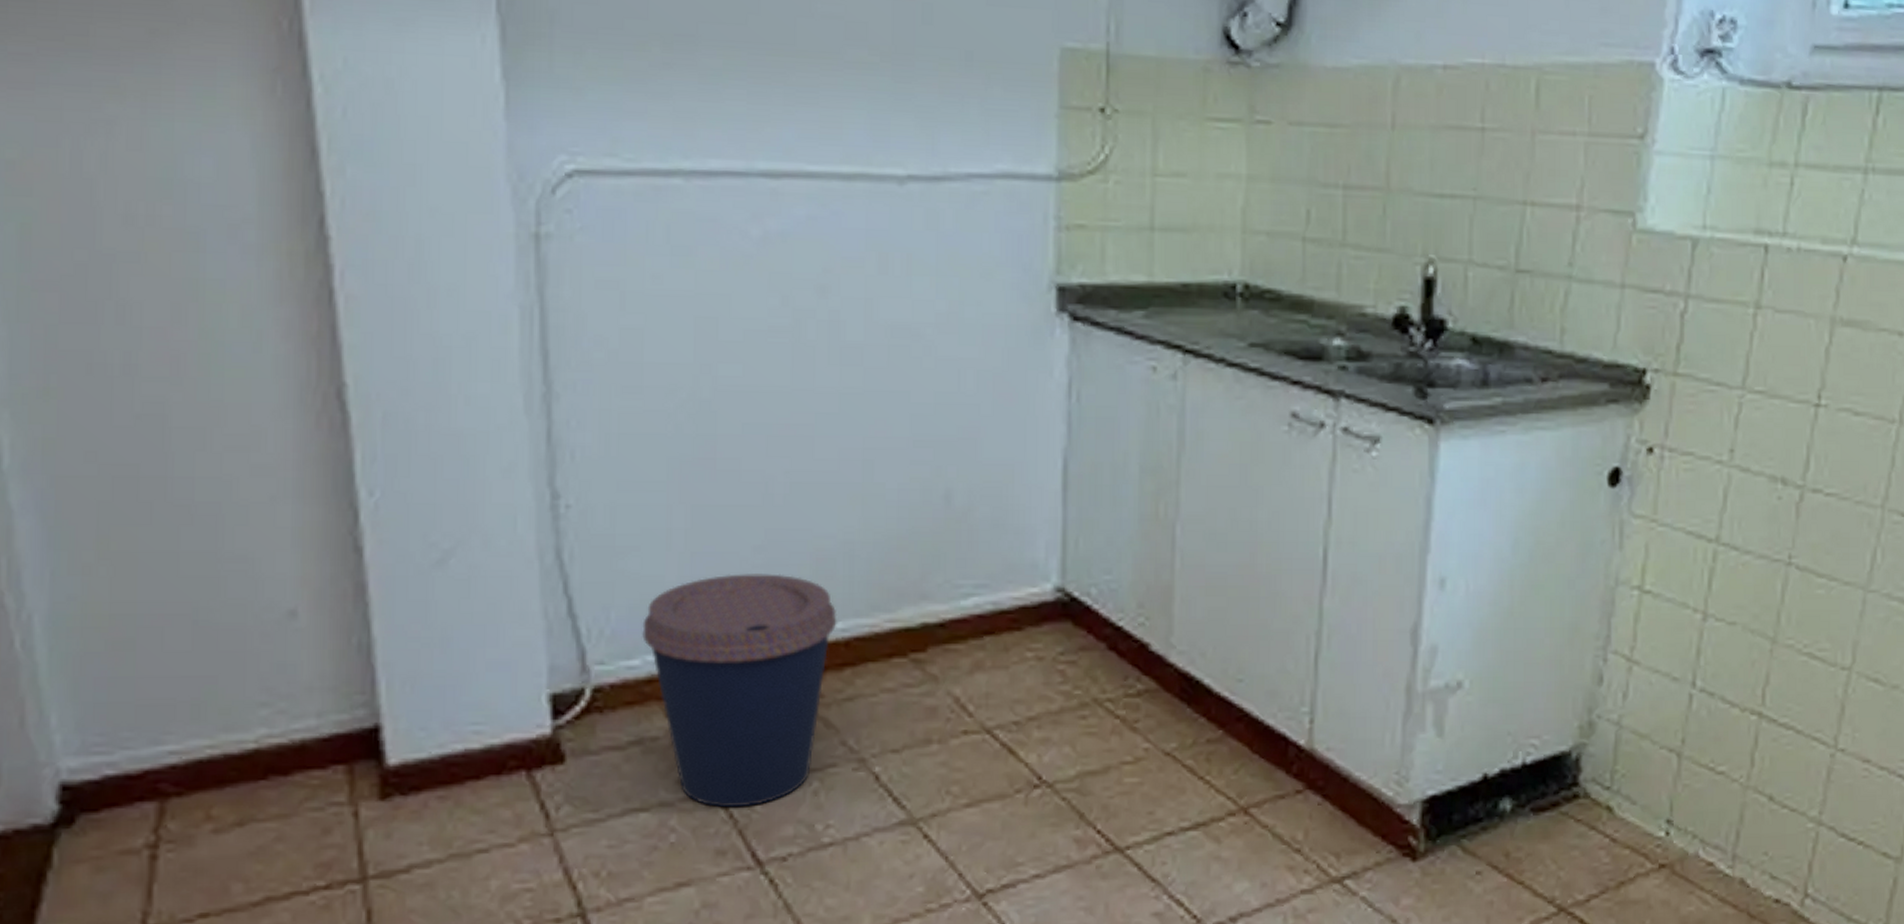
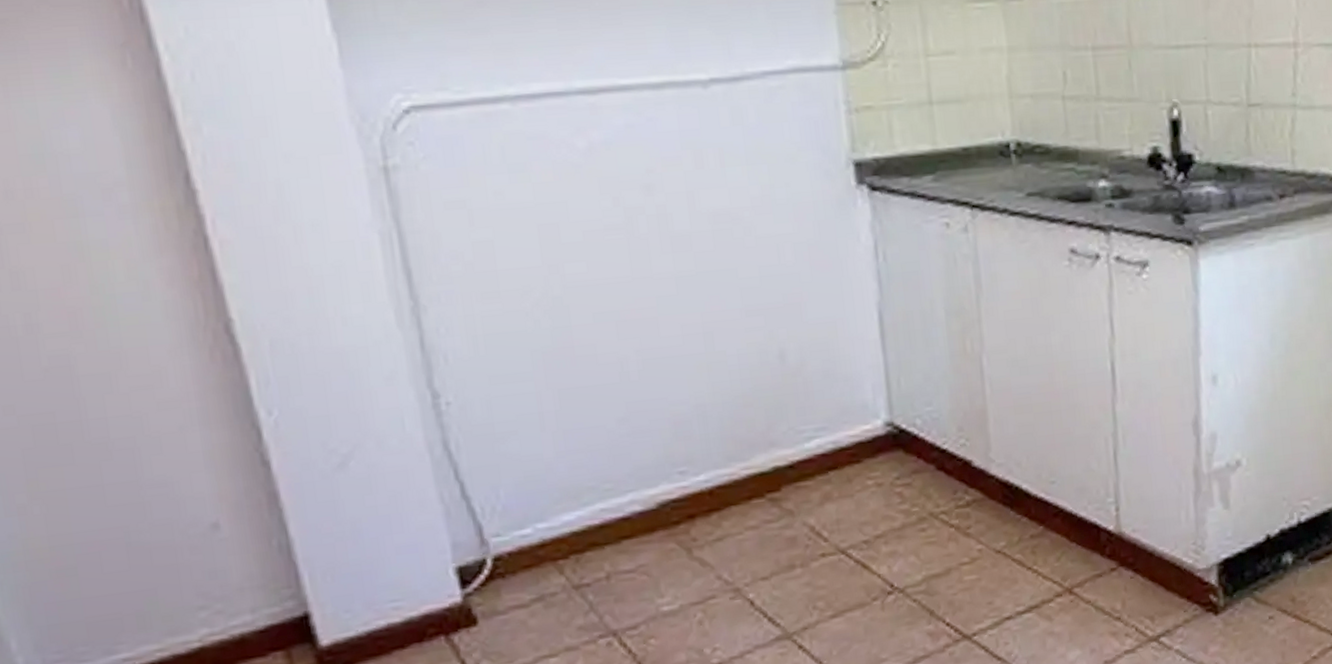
coffee cup: present [642,574,837,808] -> none [529,439,700,646]

